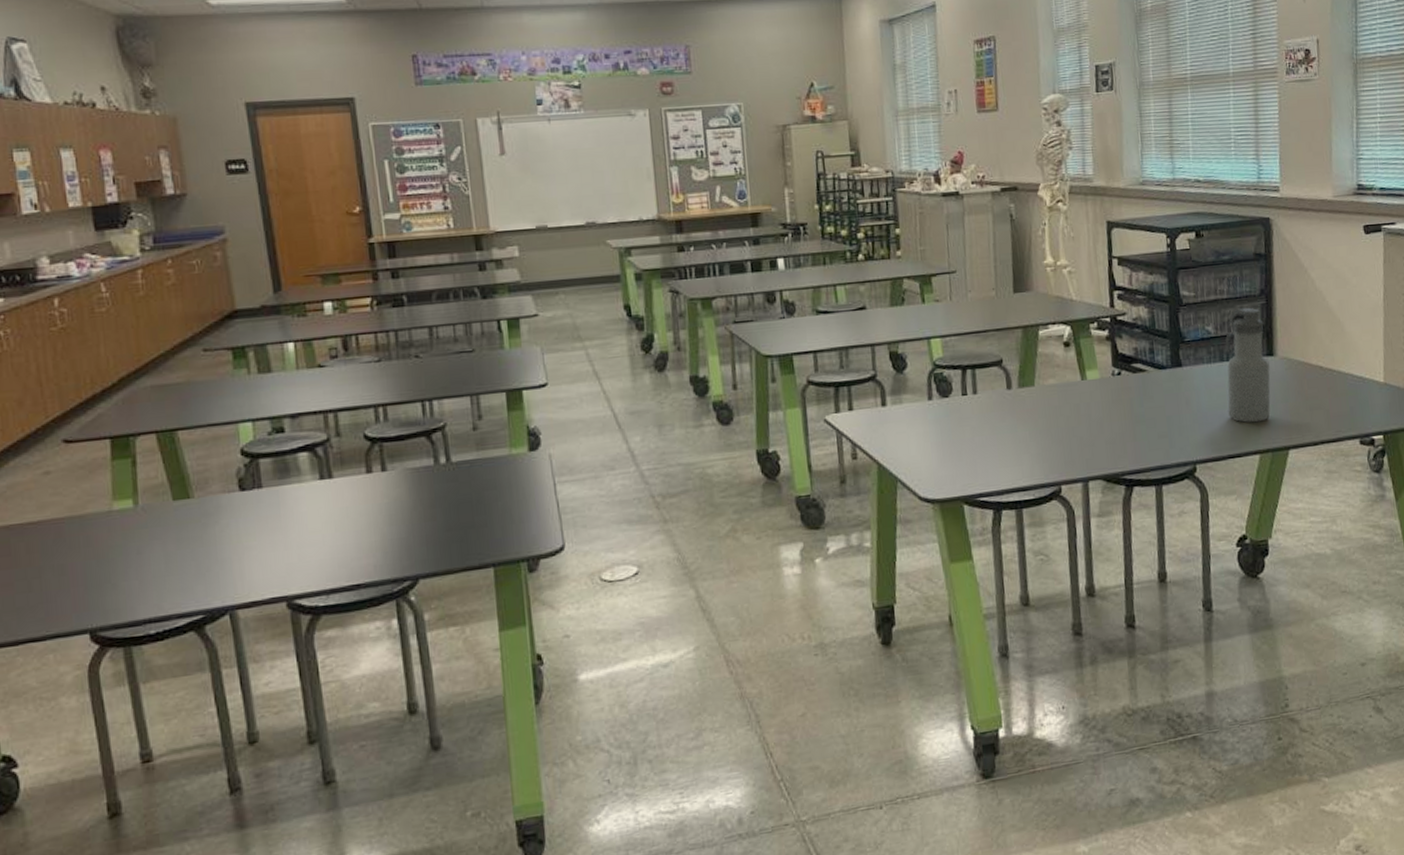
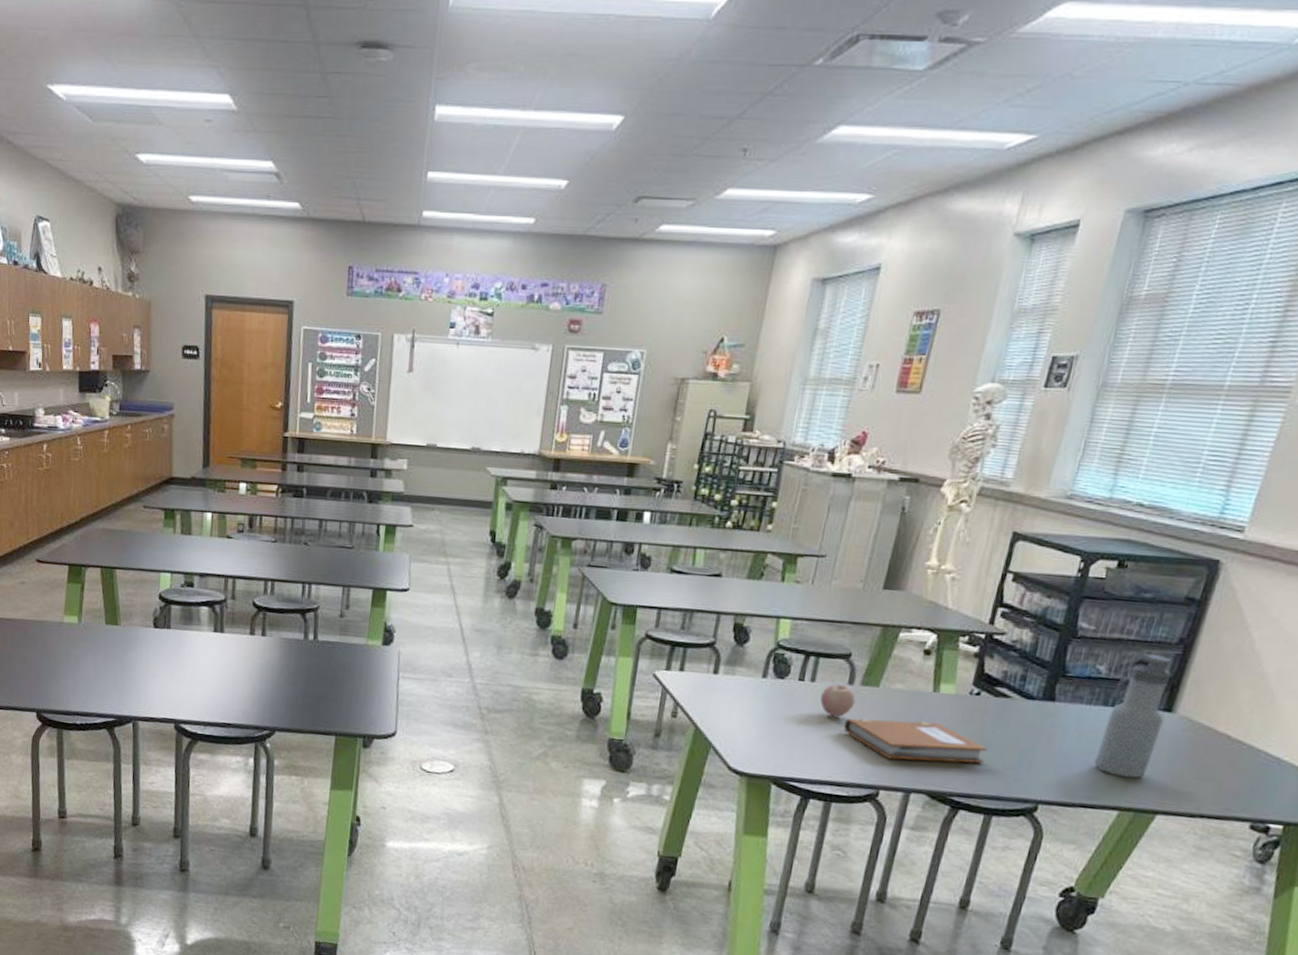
apple: none [986,390,1018,424] -> present [820,683,856,718]
notebook: none [1013,409,1142,453] -> present [843,718,987,764]

